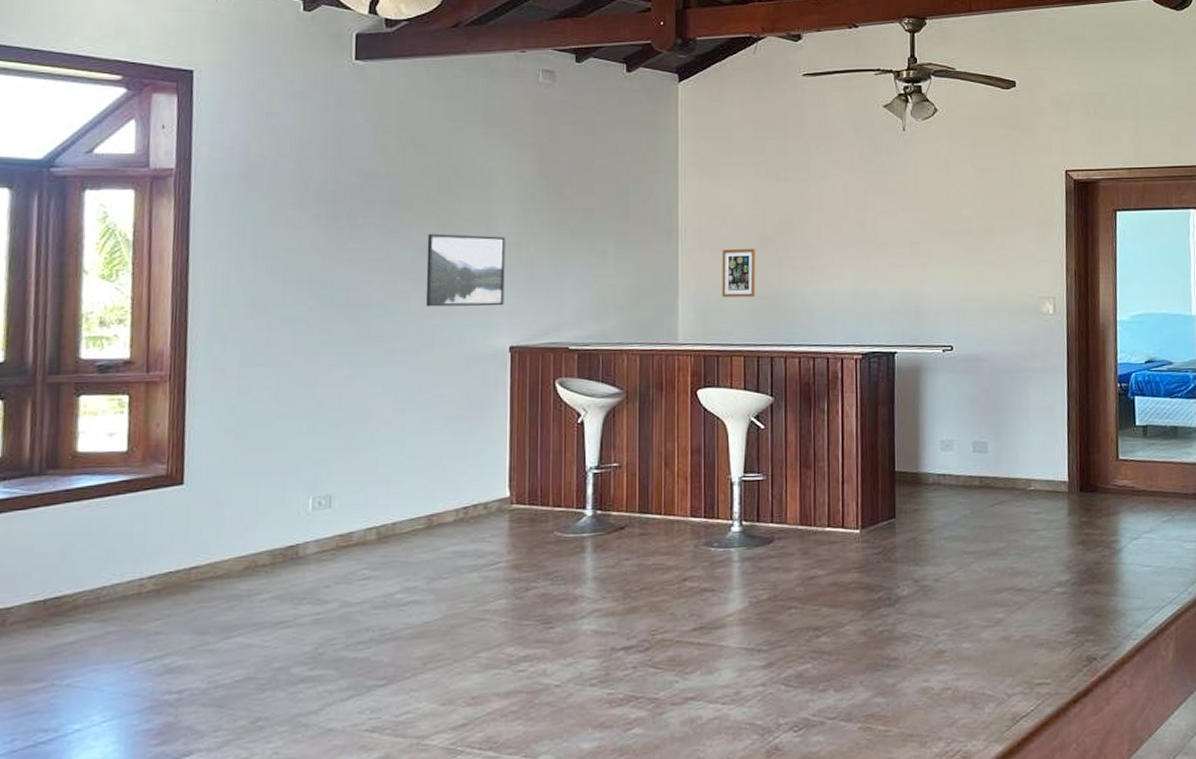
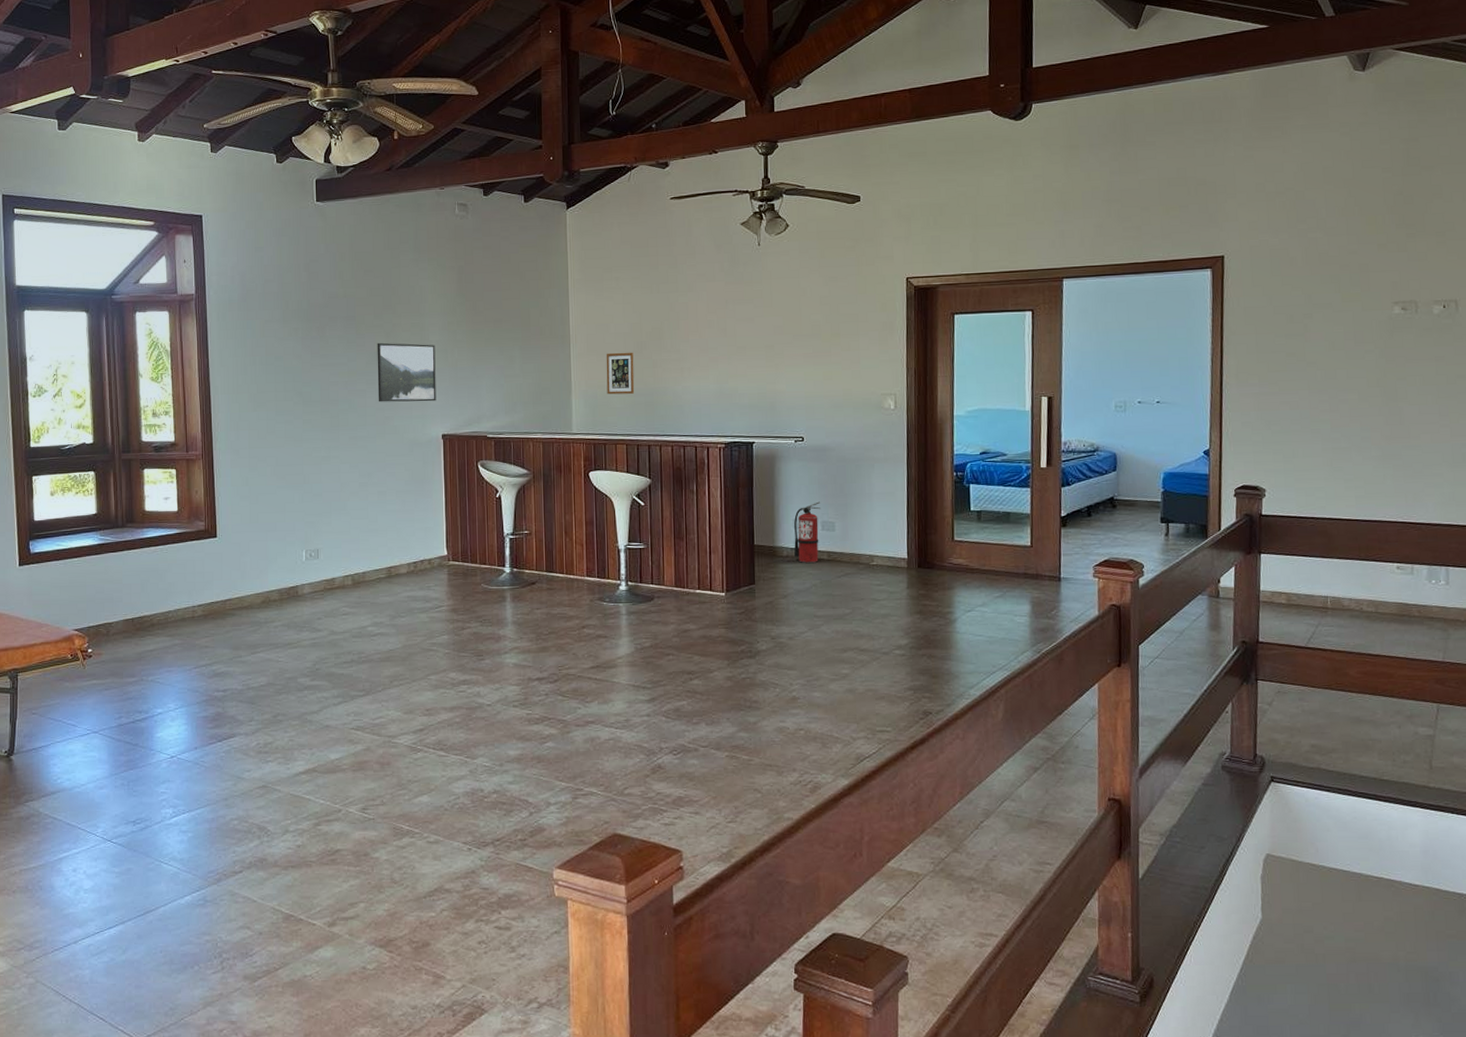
fire extinguisher: none [940,419,972,491] -> present [793,501,821,563]

